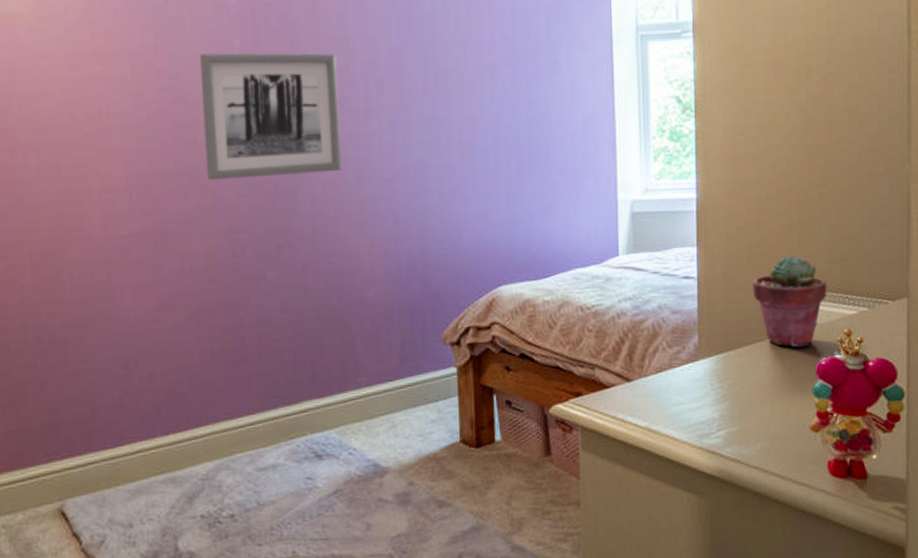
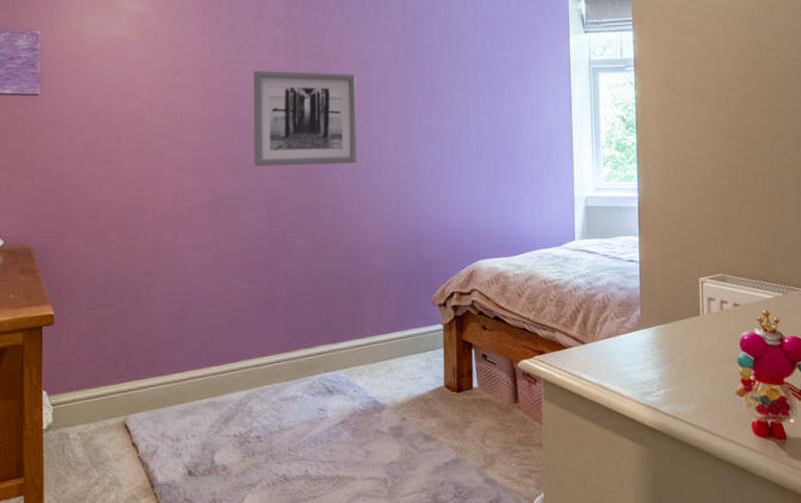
potted succulent: present [752,254,827,348] -> none [685,246,748,324]

